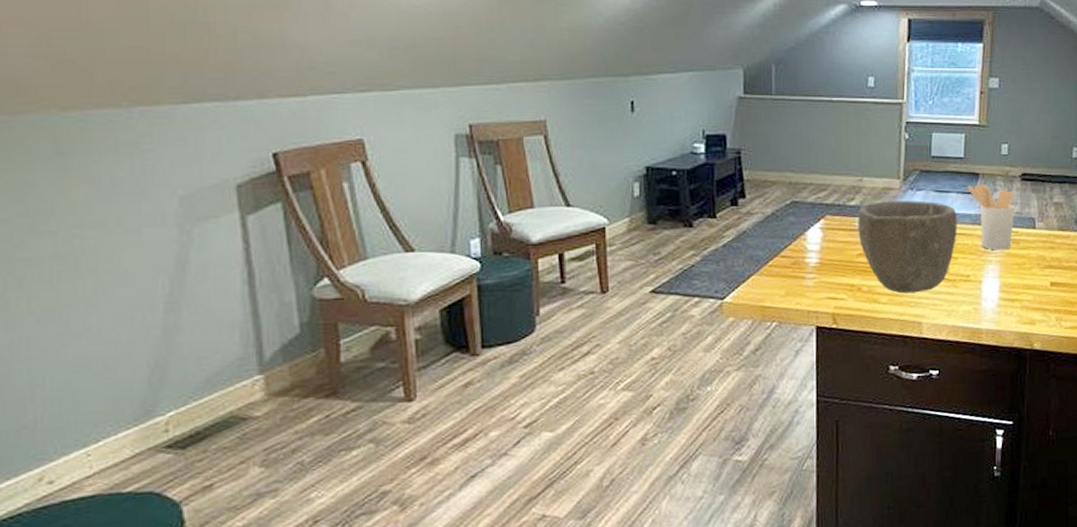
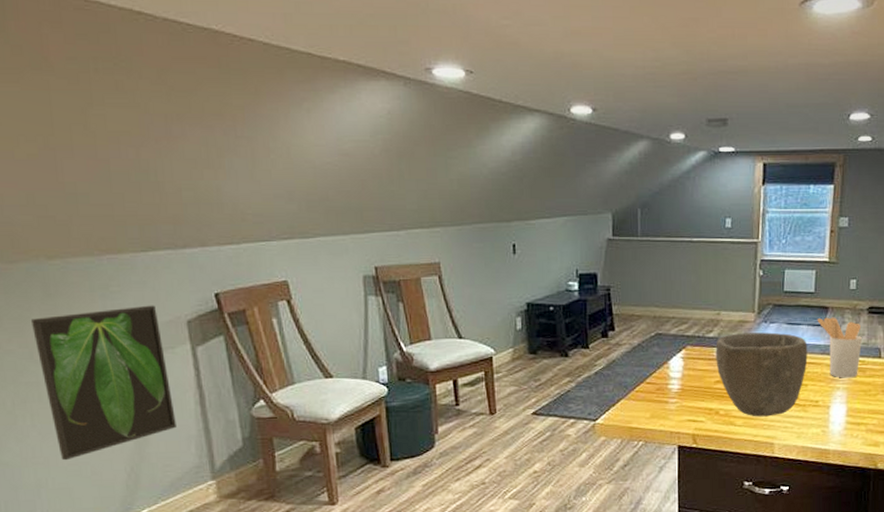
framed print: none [34,166,217,354] -> present [30,305,176,461]

